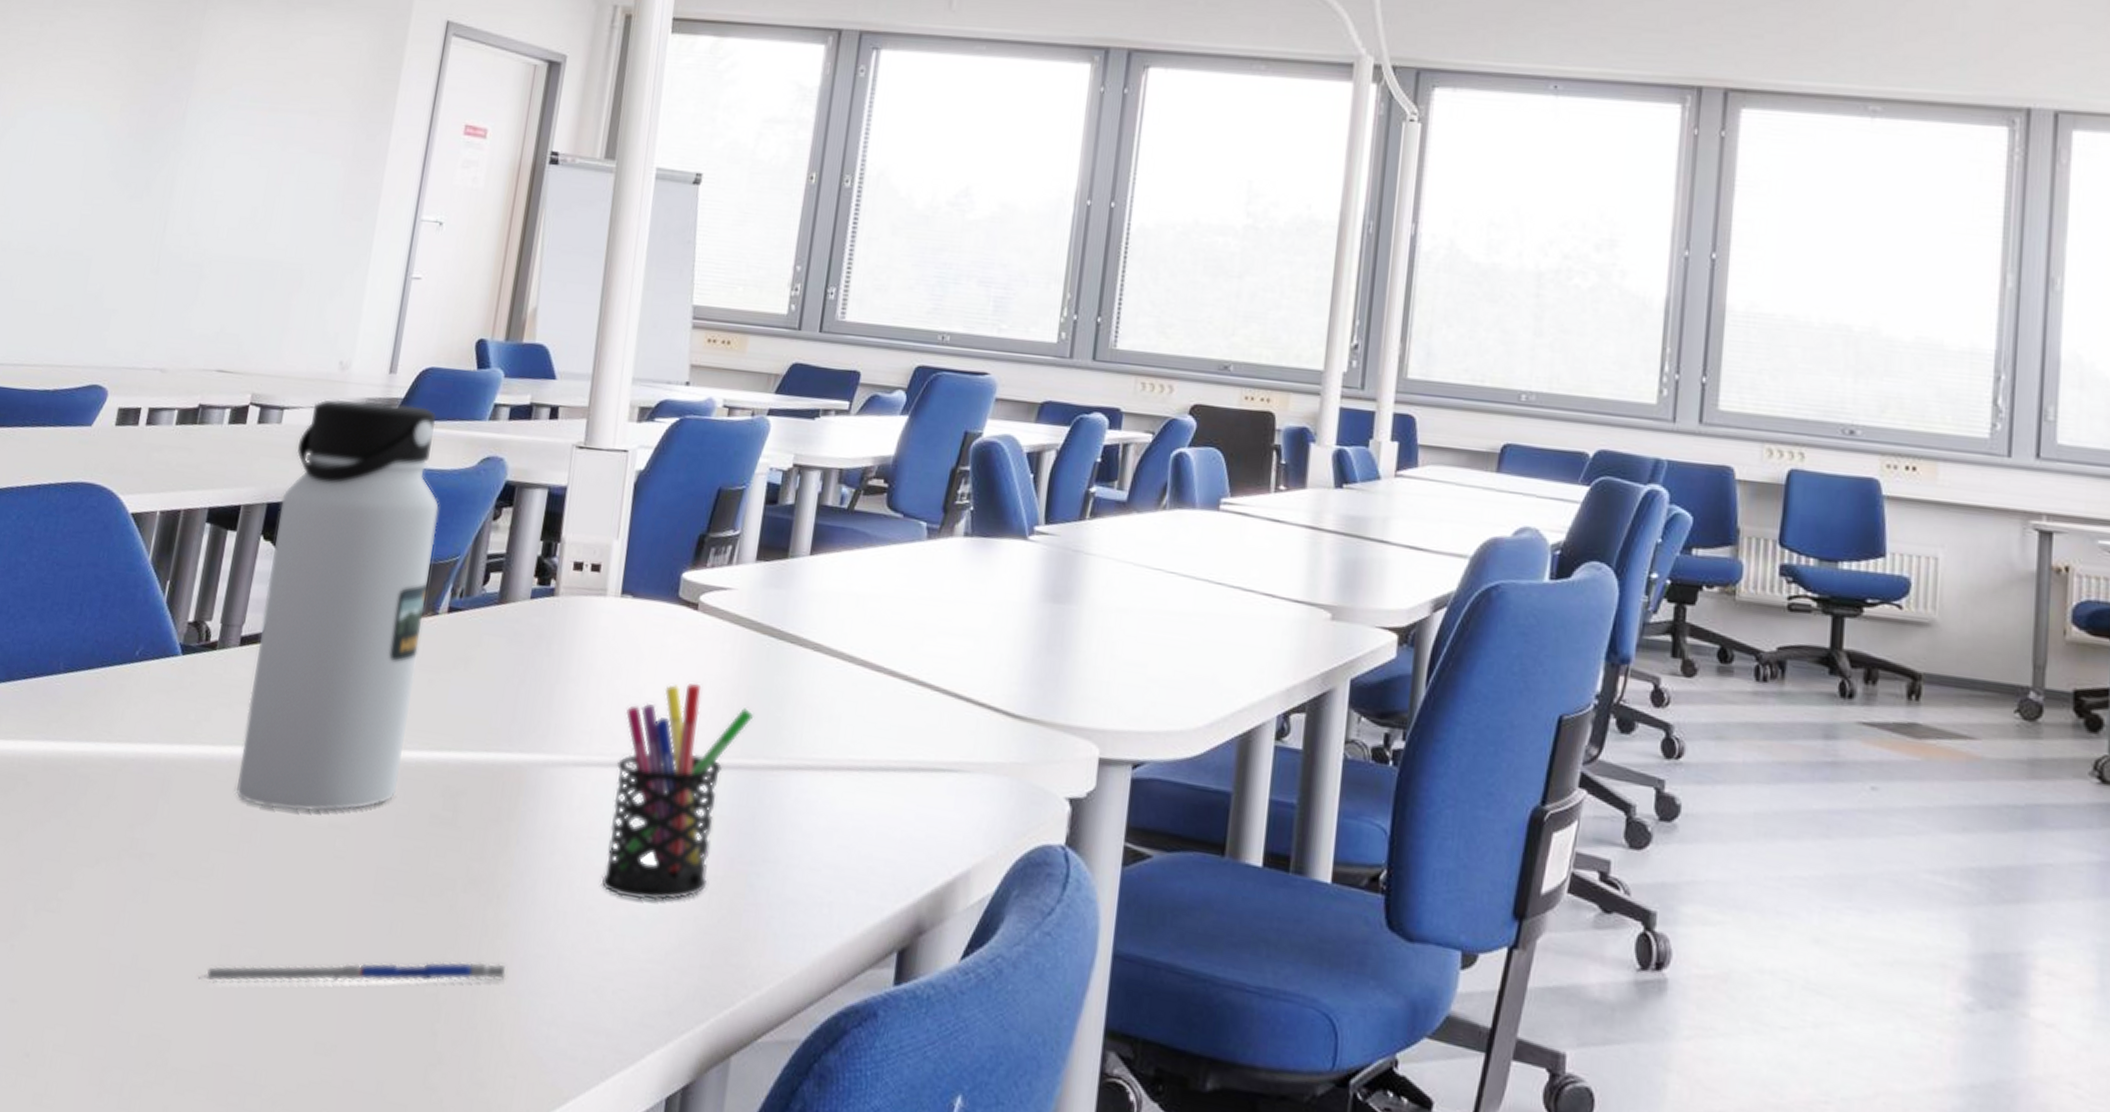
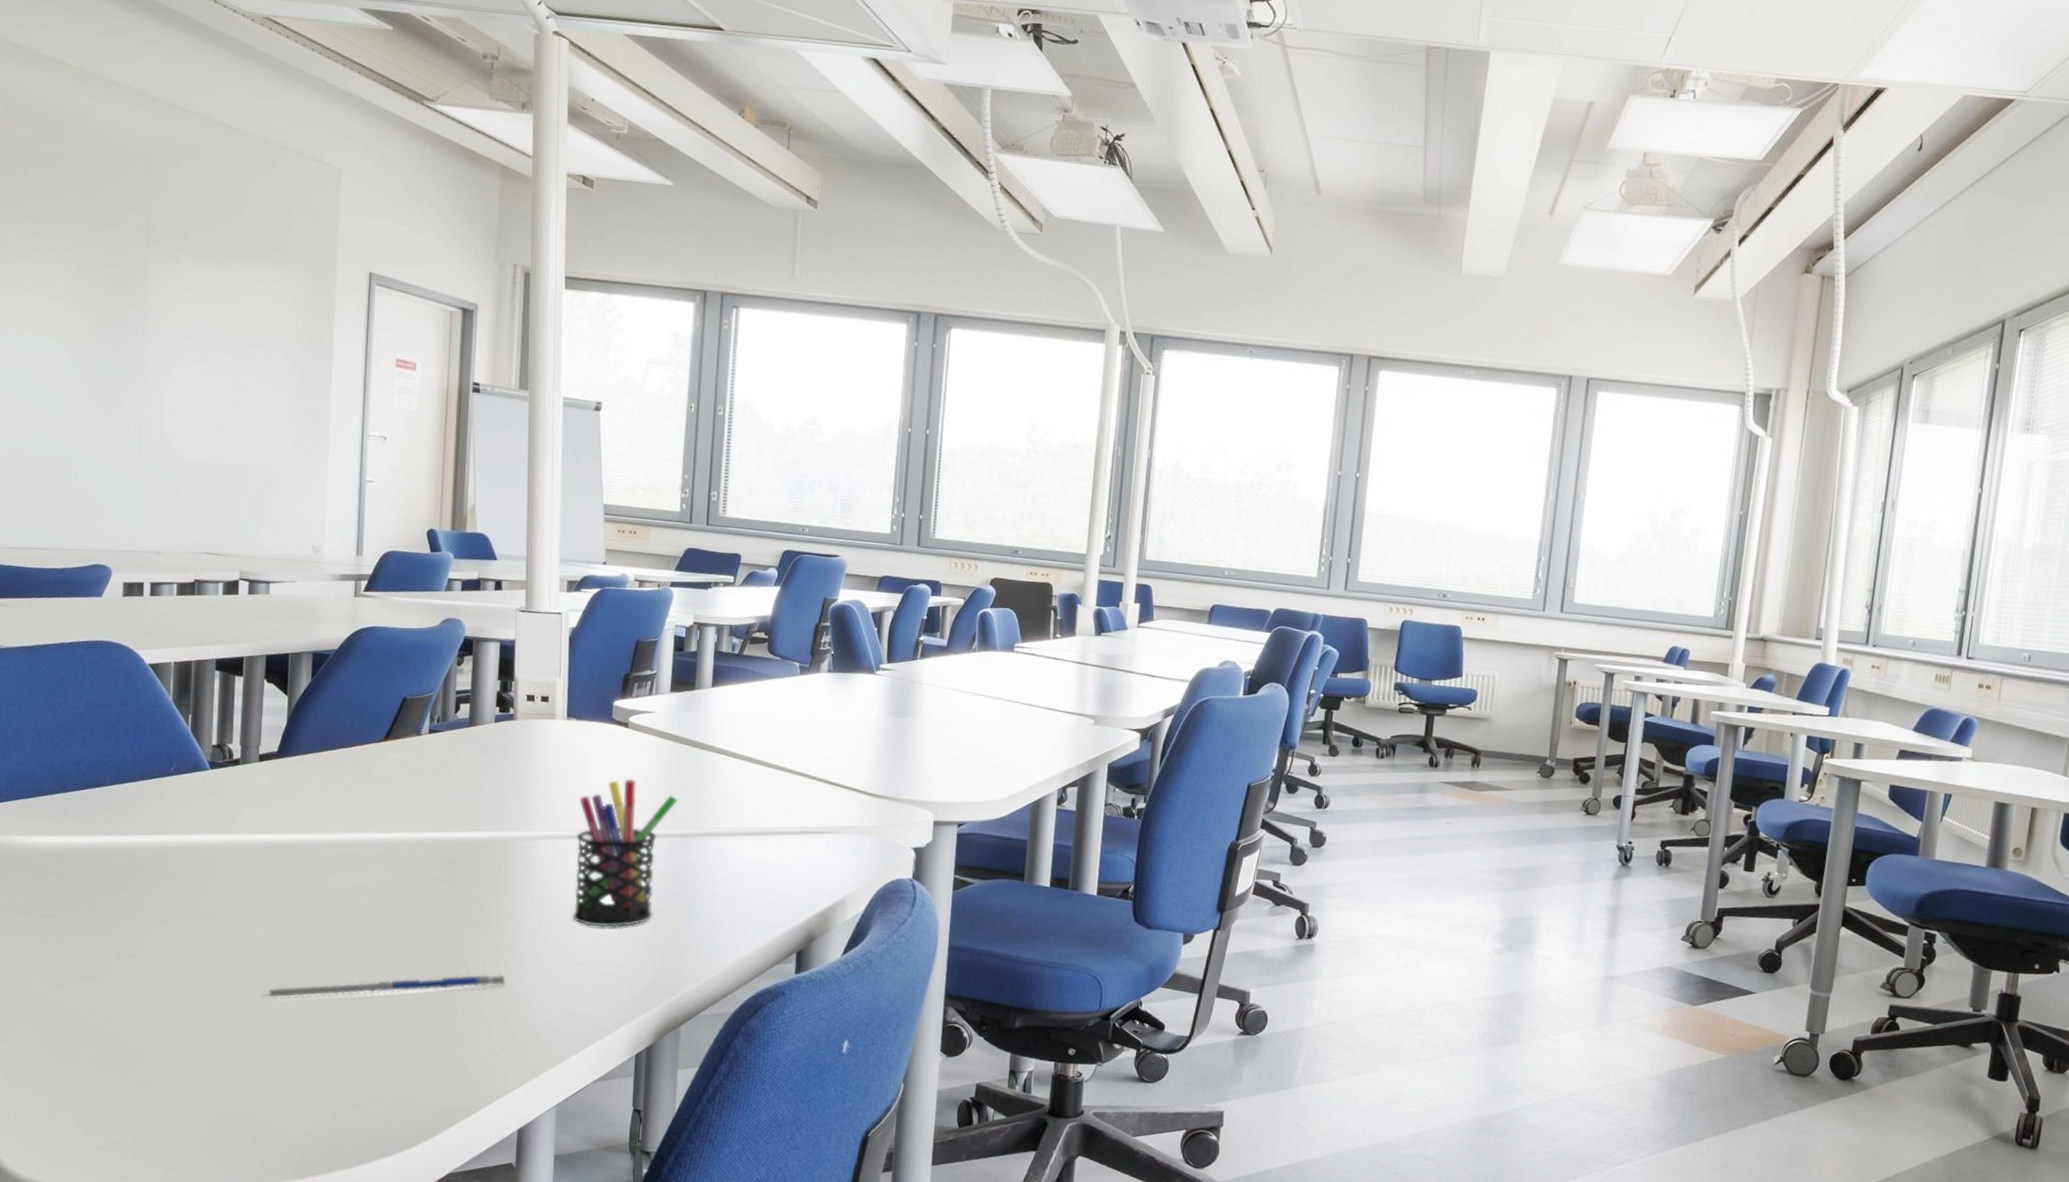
water bottle: present [235,399,440,812] -> none [272,575,412,878]

